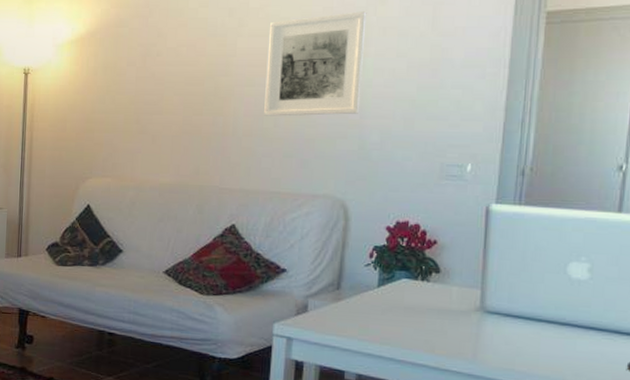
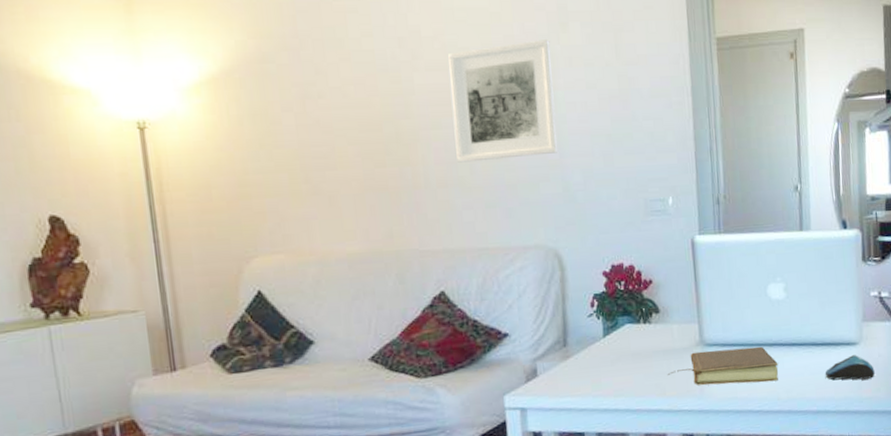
book: none [439,316,569,362] -> present [667,346,778,386]

